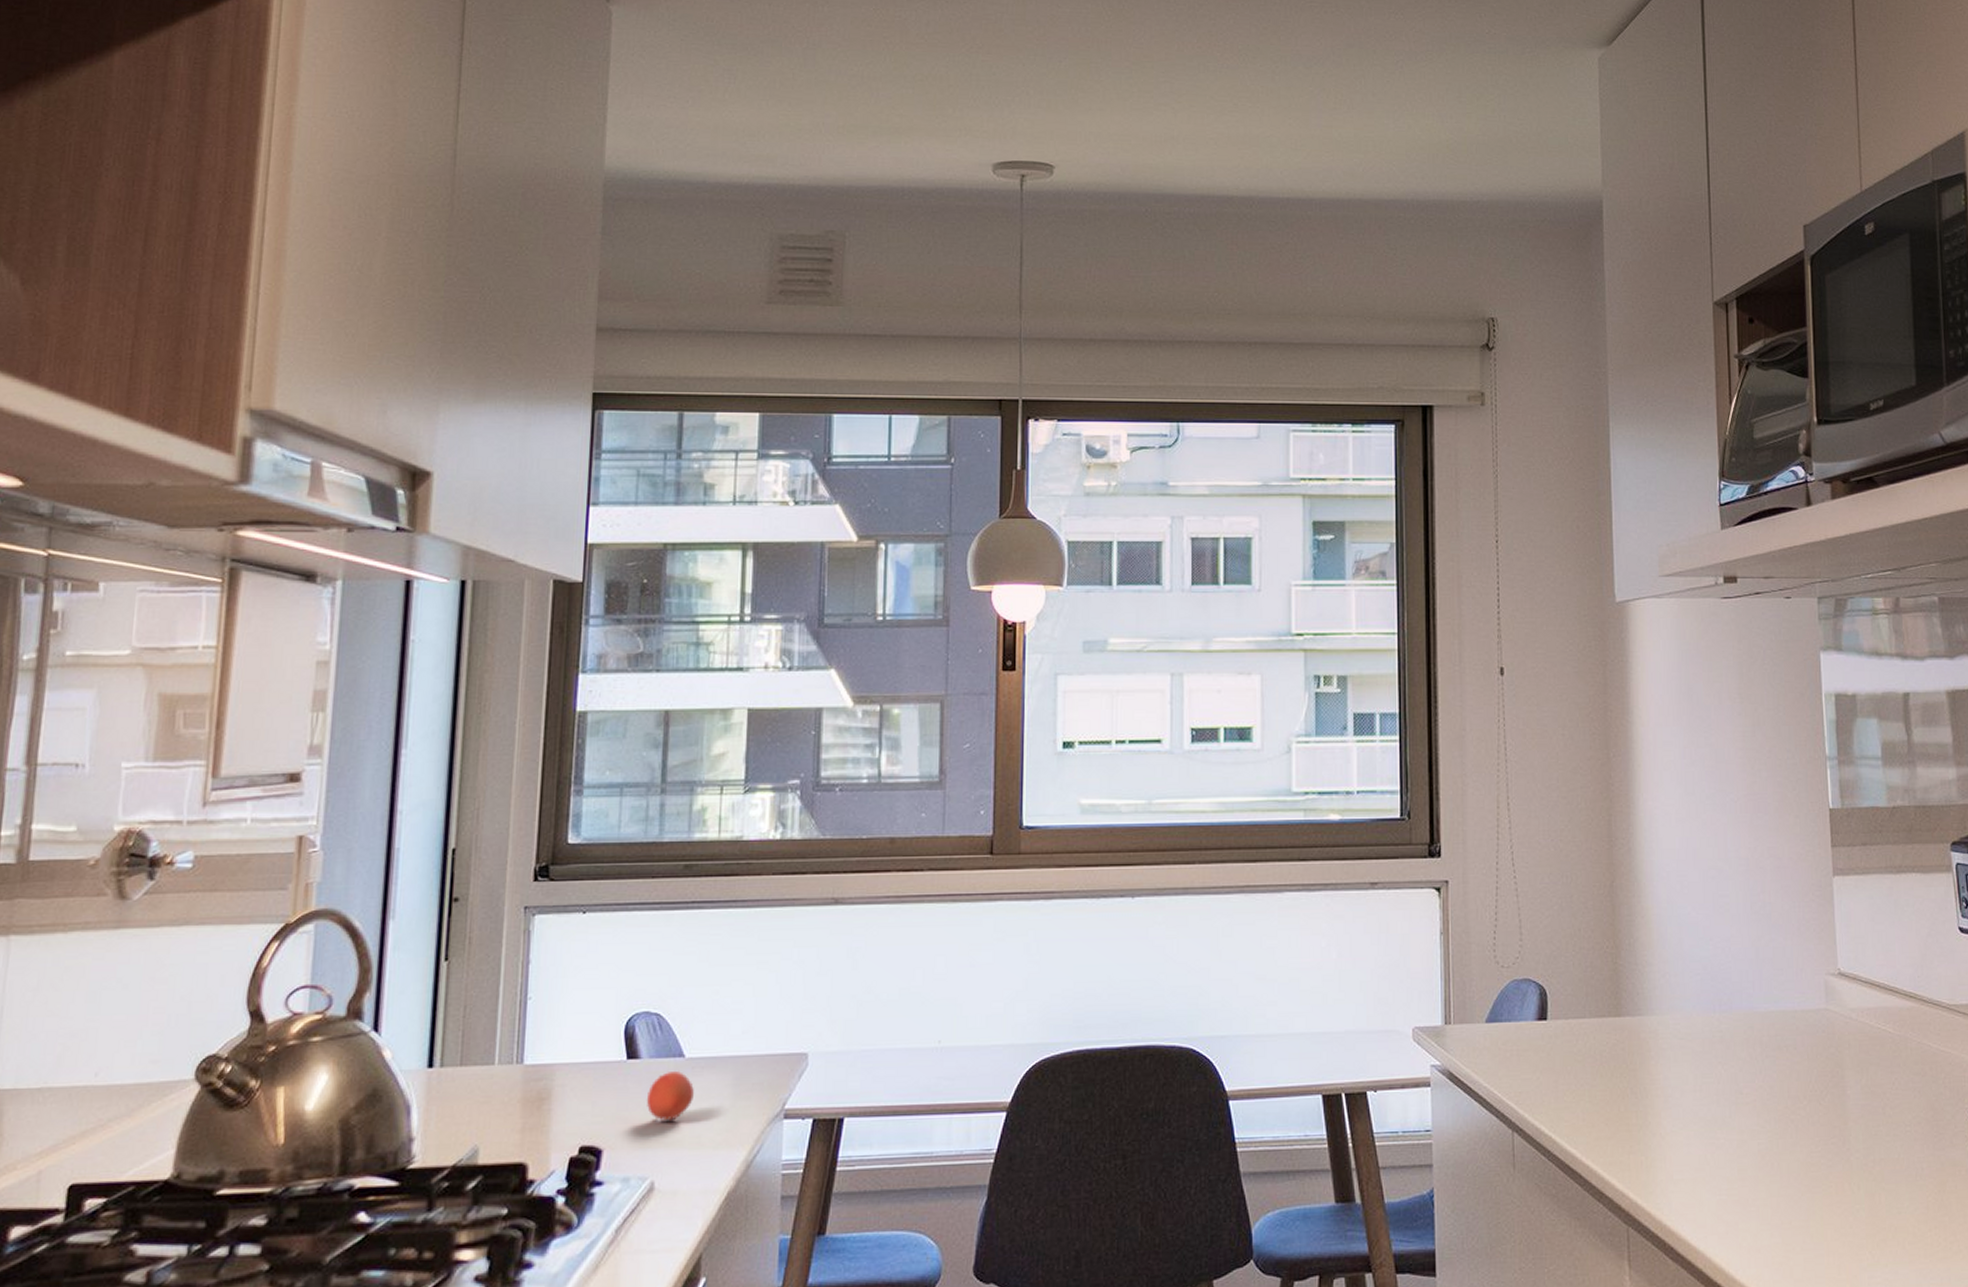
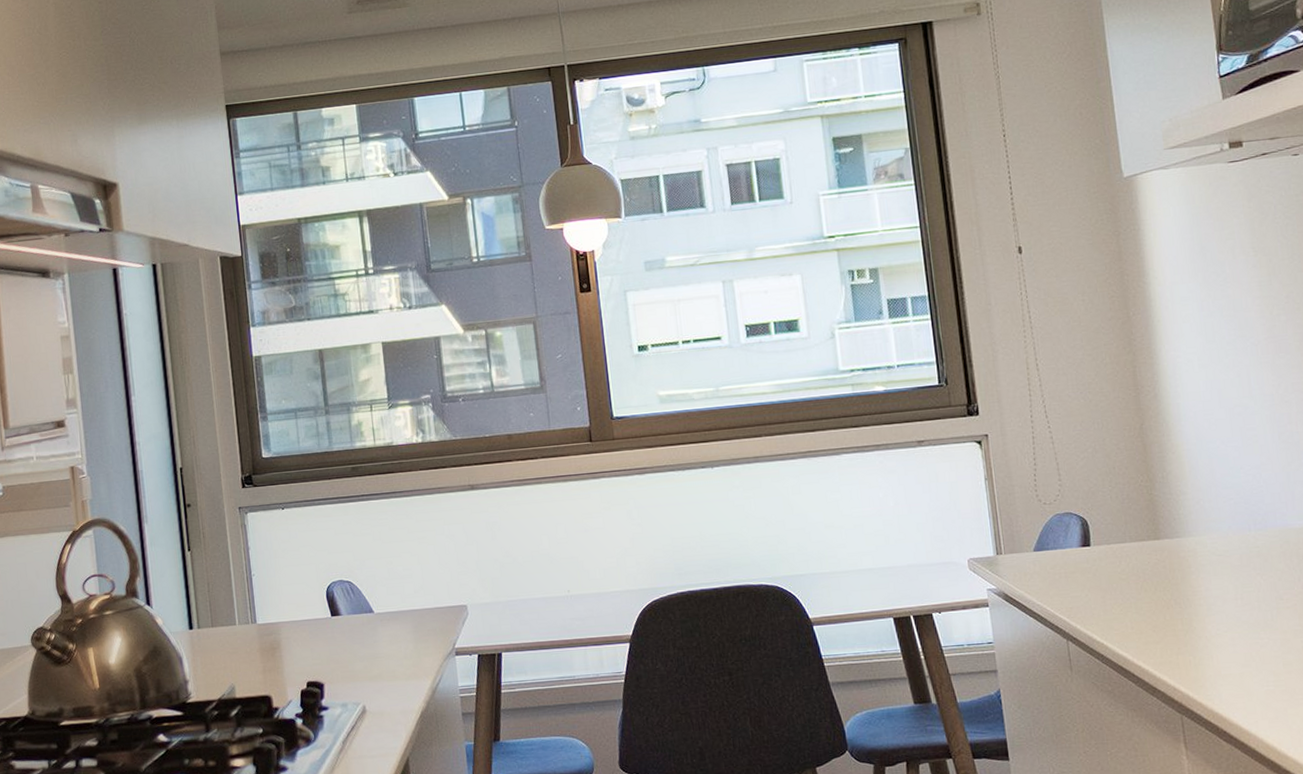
fruit: present [646,1071,694,1121] -> none [350,623,385,661]

